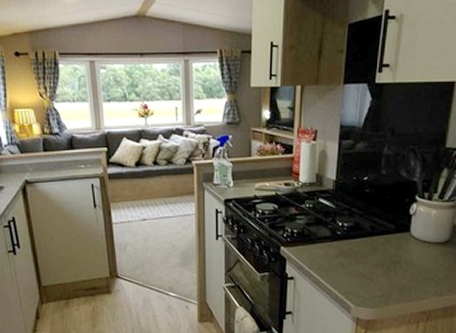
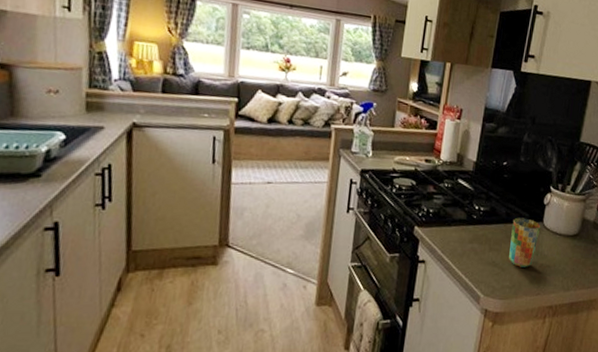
cup: none [377,229,408,277] -> present [509,217,541,268]

